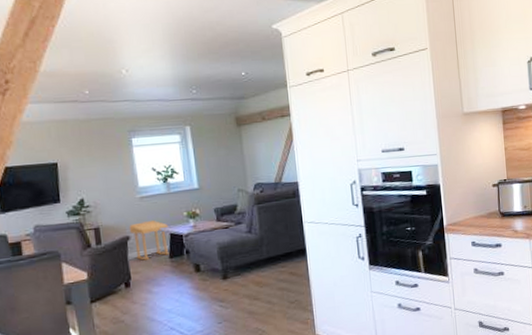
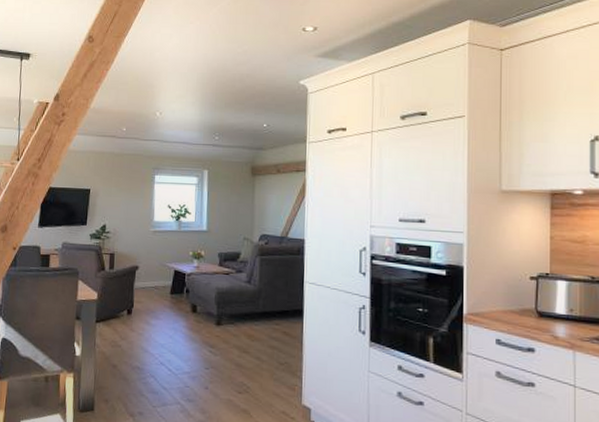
side table: present [128,220,169,260] -> none [139,254,174,292]

